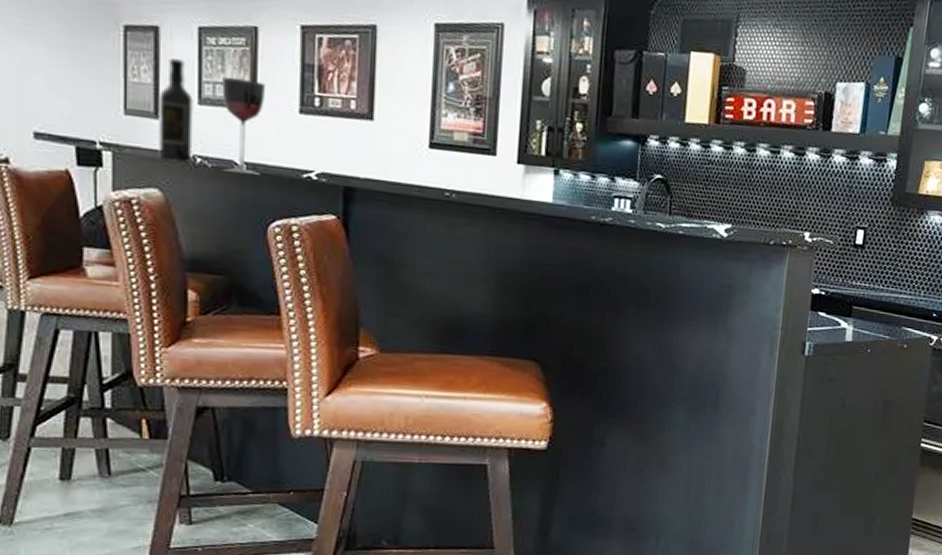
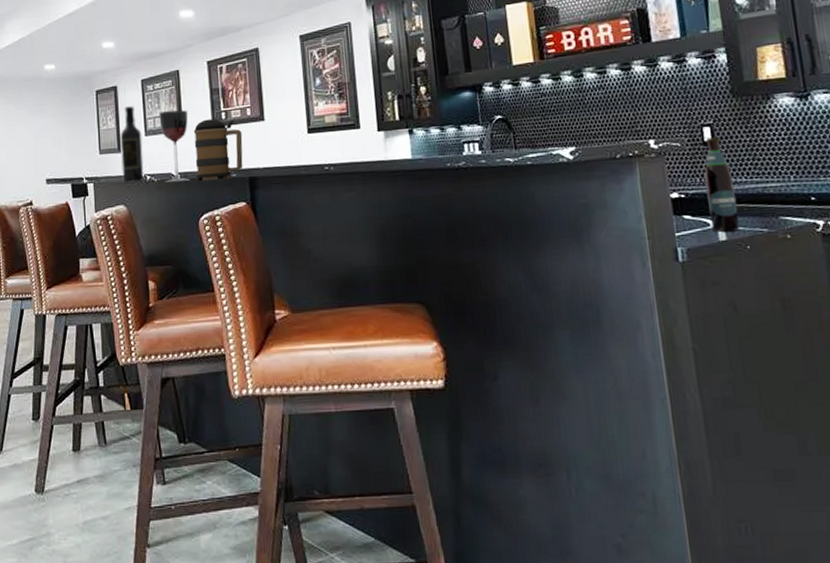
beer mug: none [269,101,341,183] -> present [193,118,243,181]
bottle: none [841,241,872,334] -> present [704,137,739,232]

